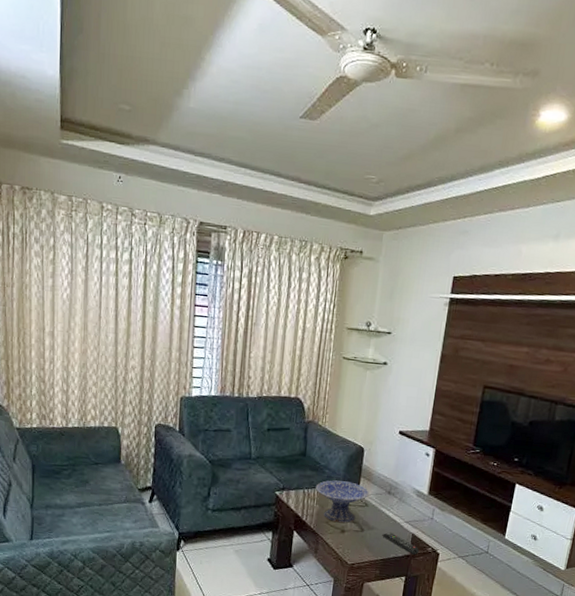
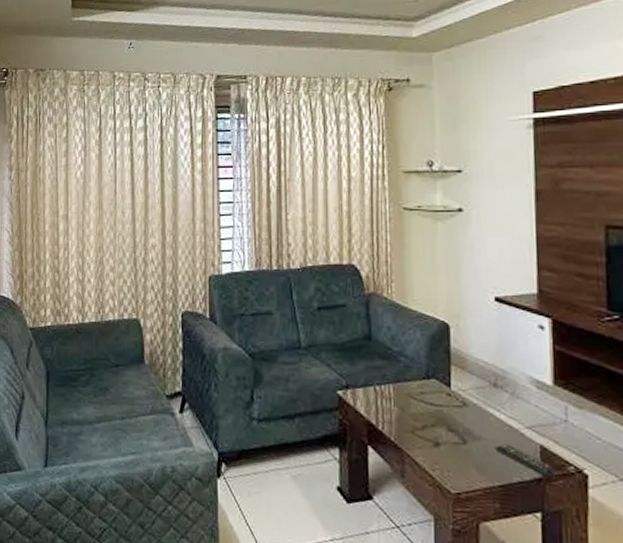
decorative bowl: present [315,480,369,523] -> none [390,371,466,433]

